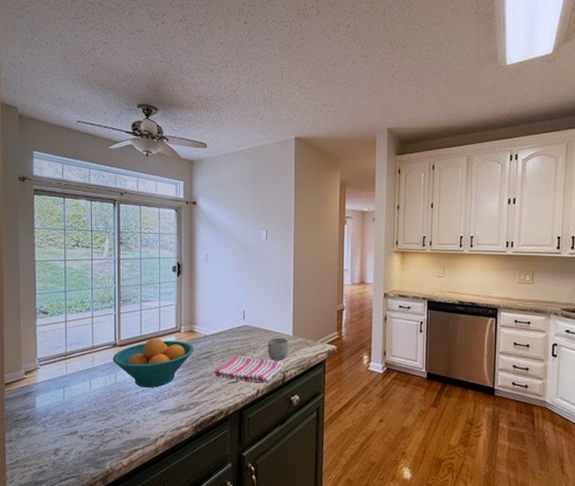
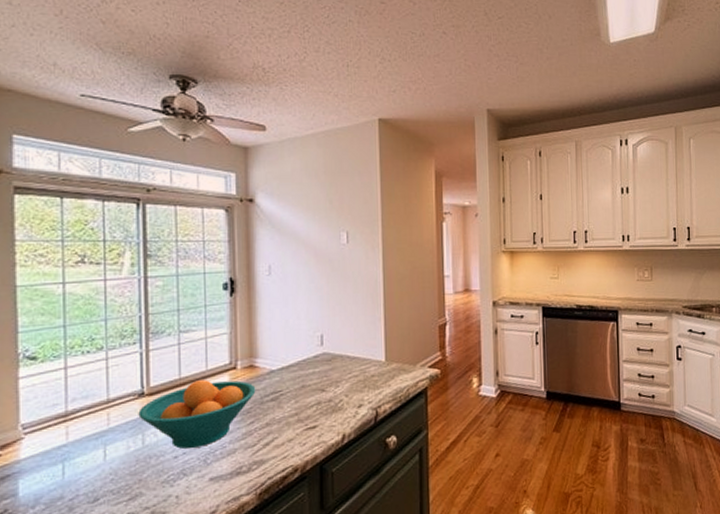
dish towel: present [214,354,283,383] -> none [284,391,374,426]
mug: present [267,337,288,361] -> none [353,364,381,395]

